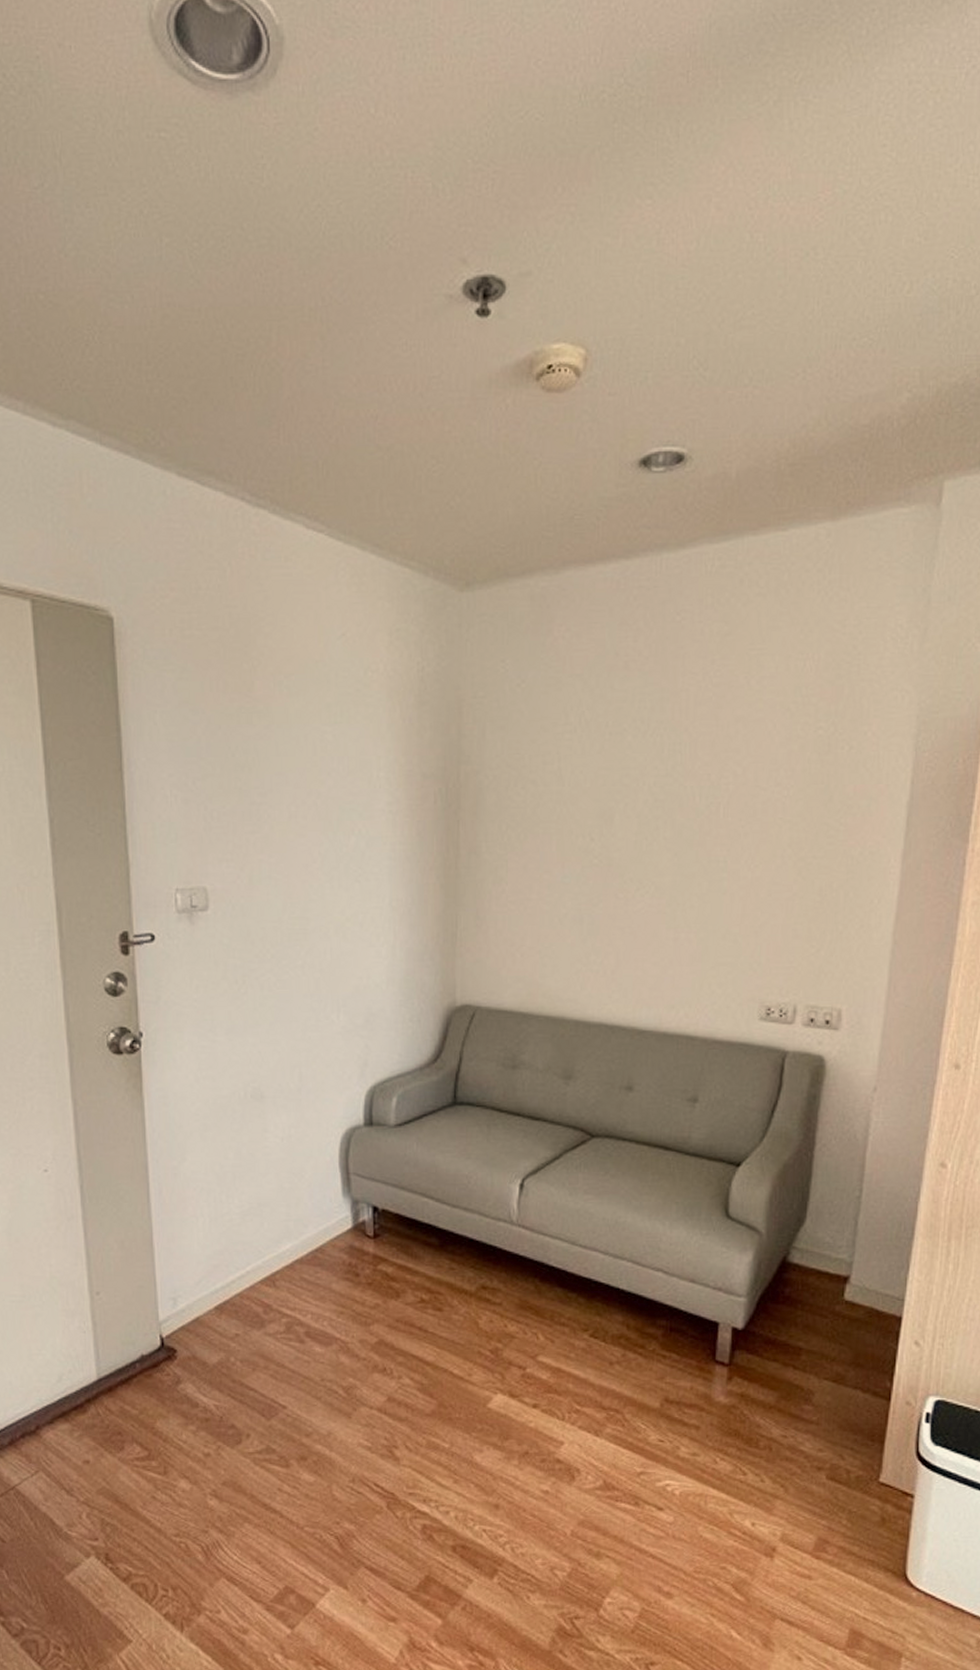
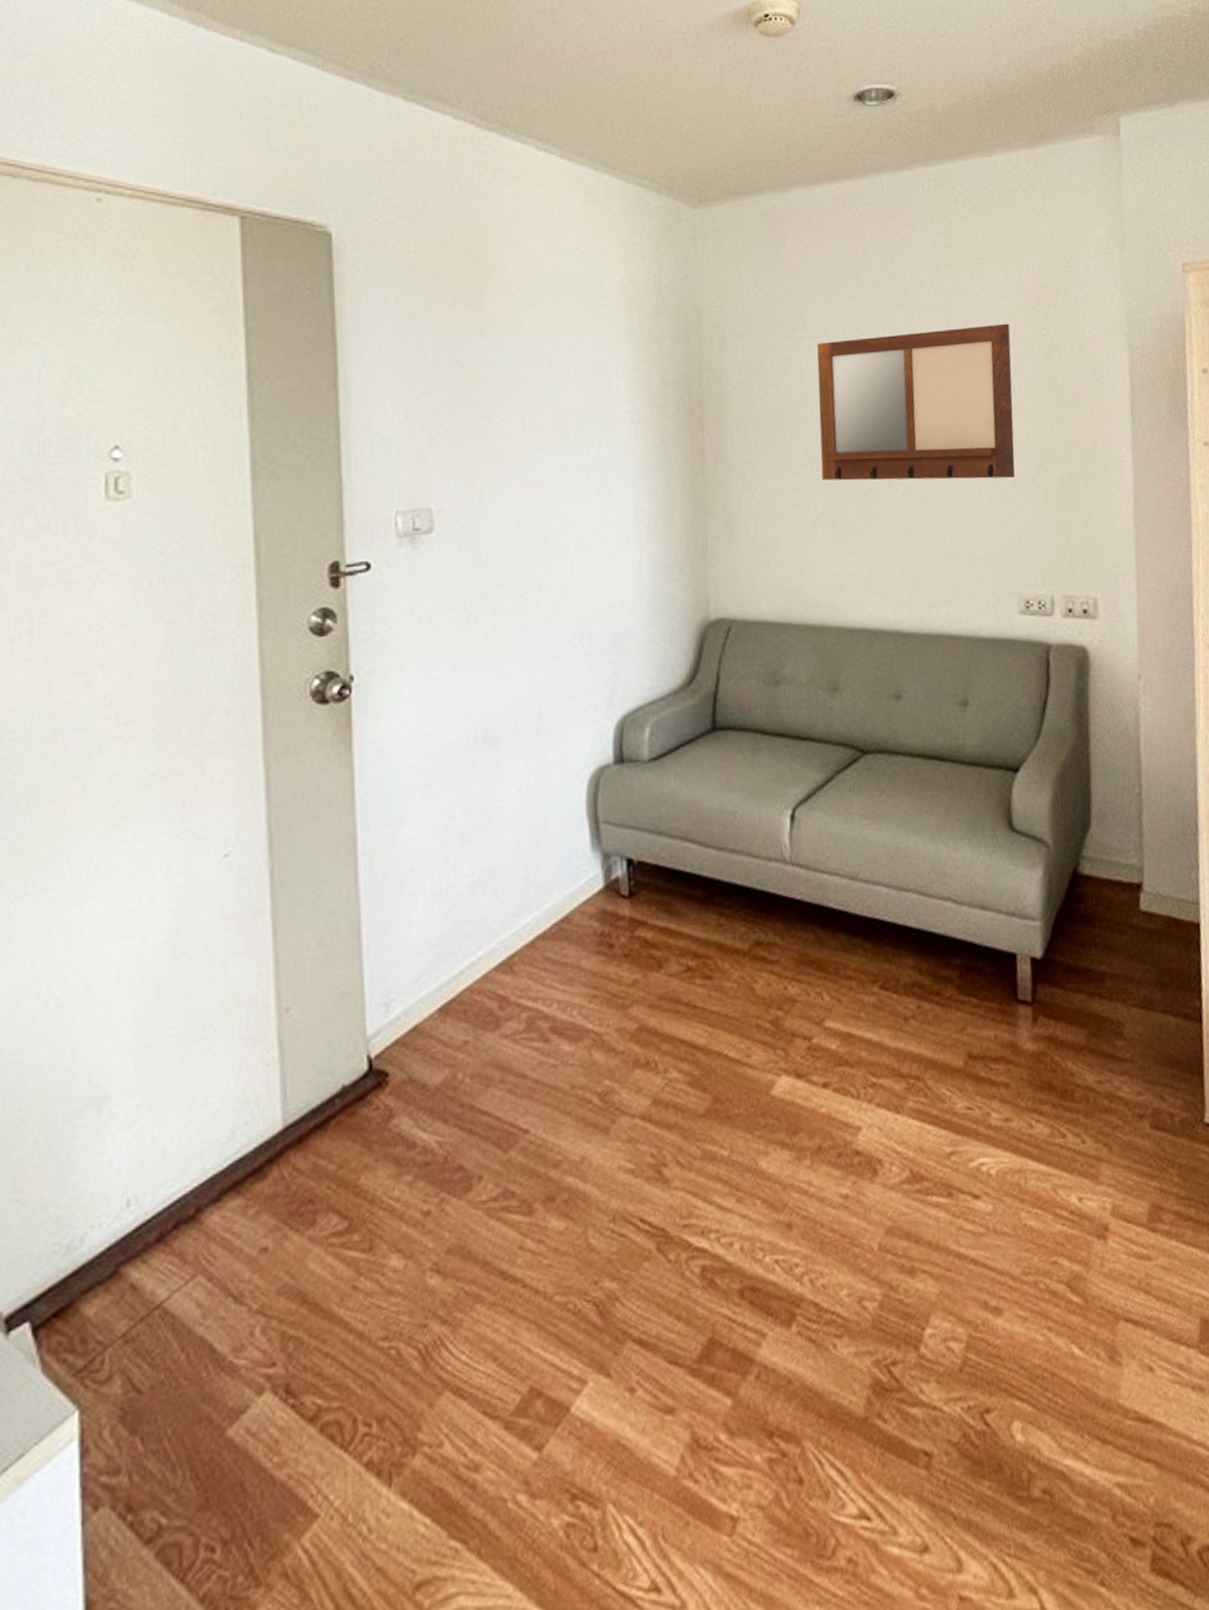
writing board: none [572,721,784,885] -> present [817,323,1015,481]

